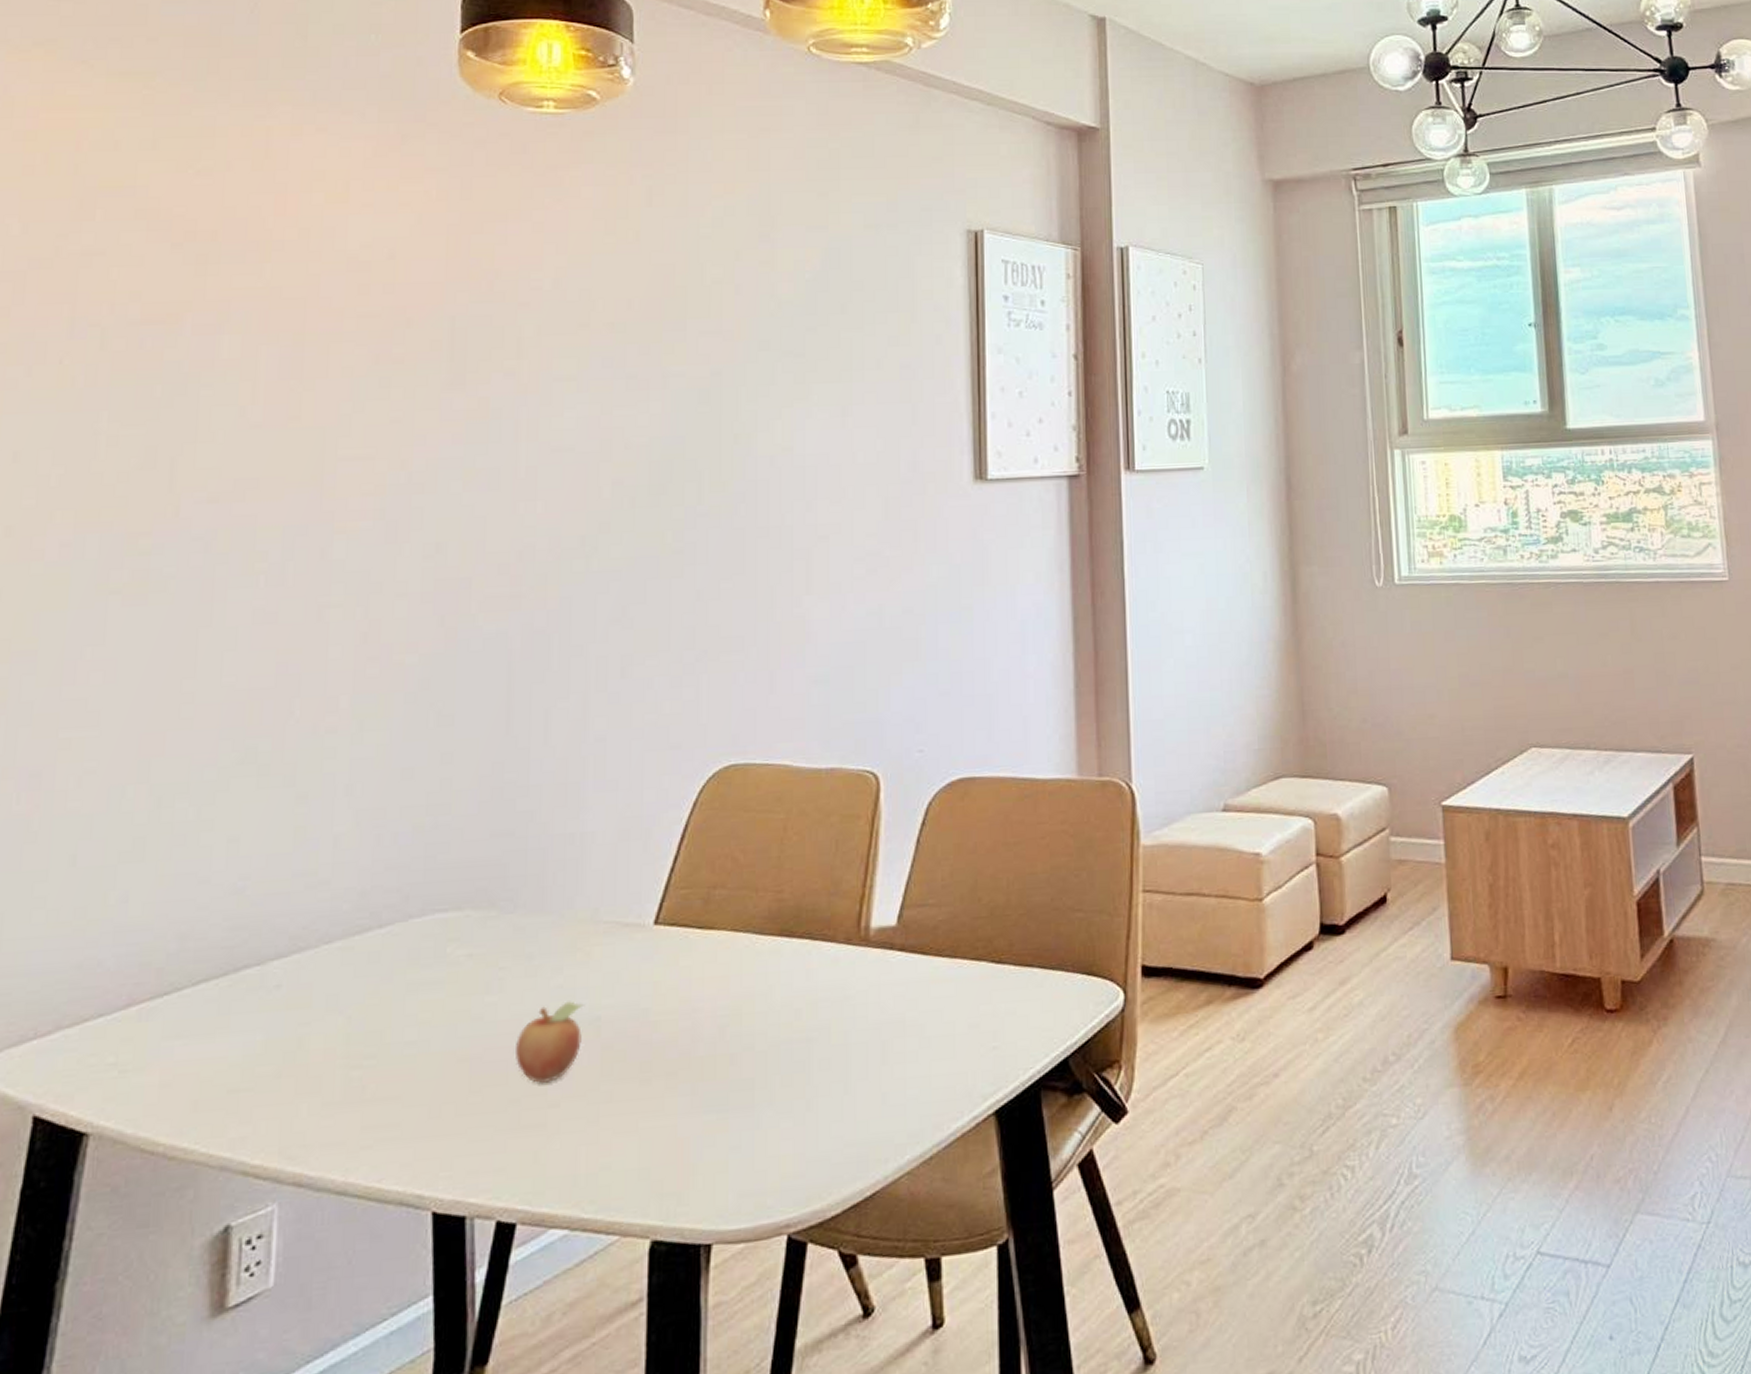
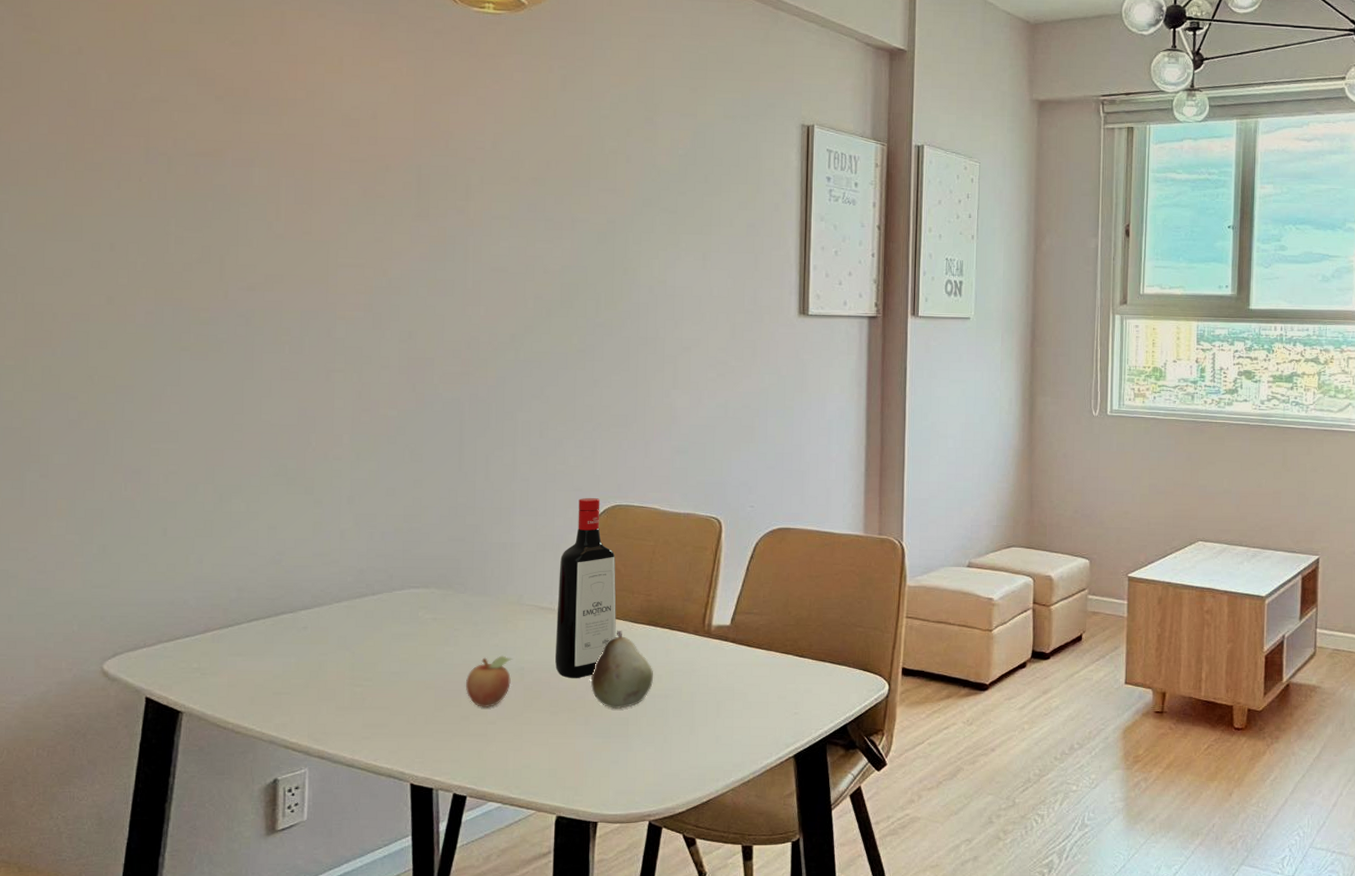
liquor bottle: none [647,756,734,1027] -> present [555,497,616,679]
fruit: none [699,948,788,1066] -> present [591,631,653,709]

